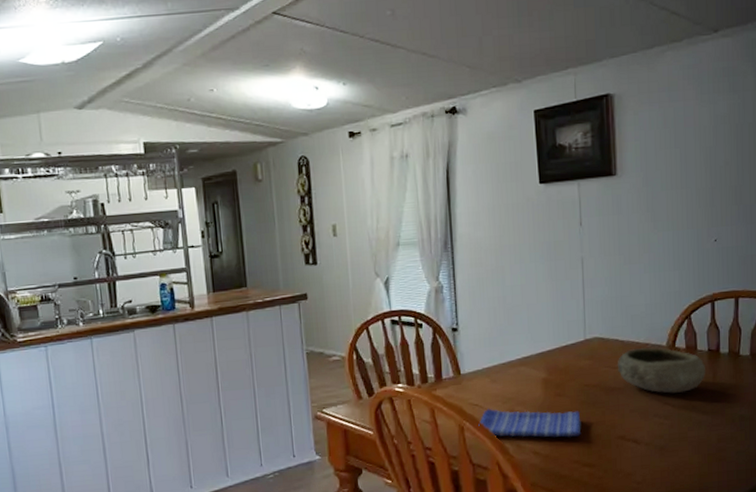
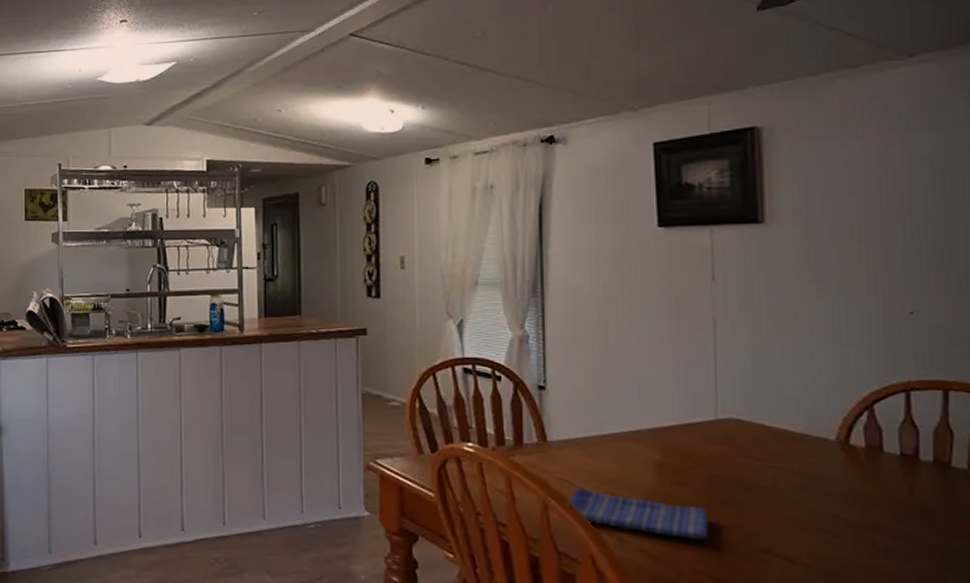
bowl: present [618,347,706,394] -> none [763,439,898,505]

